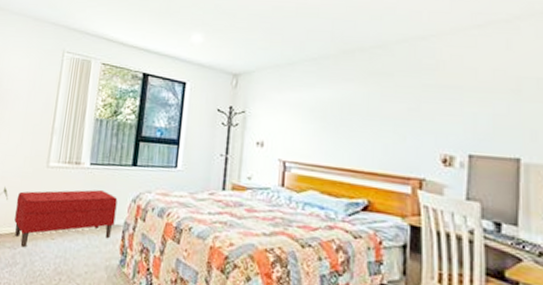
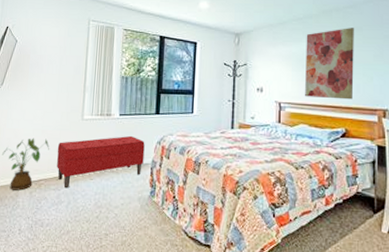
wall art: none [317,72,383,164] -> present [305,28,354,100]

